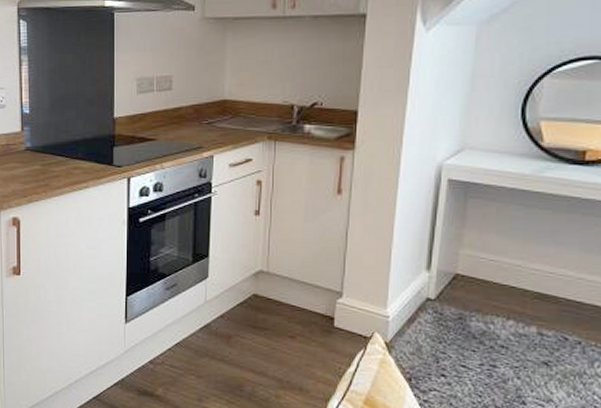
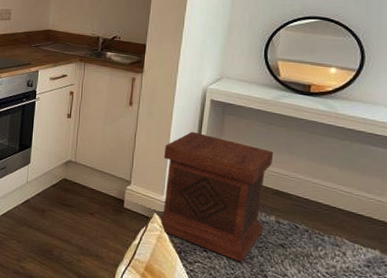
side table: none [379,223,535,387] -> present [158,131,274,262]

